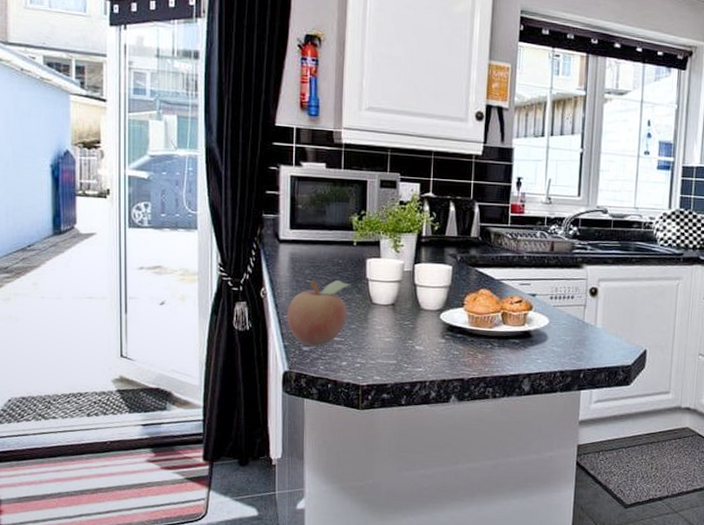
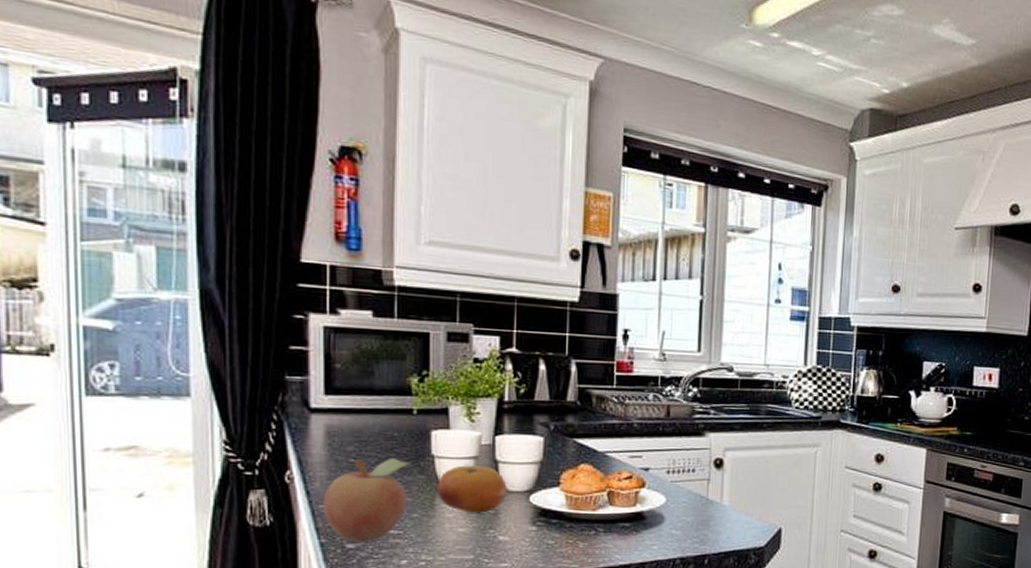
fruit: none [370,287,423,327] -> present [437,465,507,513]

